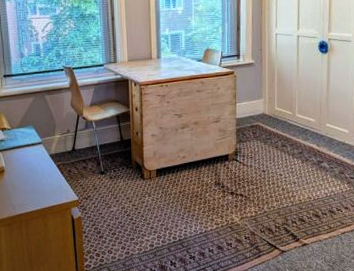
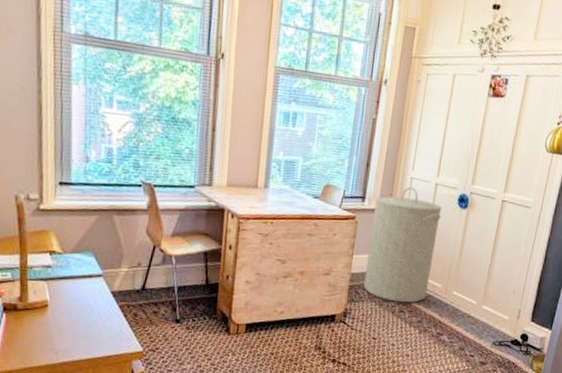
laundry hamper: none [248,41,306,139] -> present [364,186,442,303]

